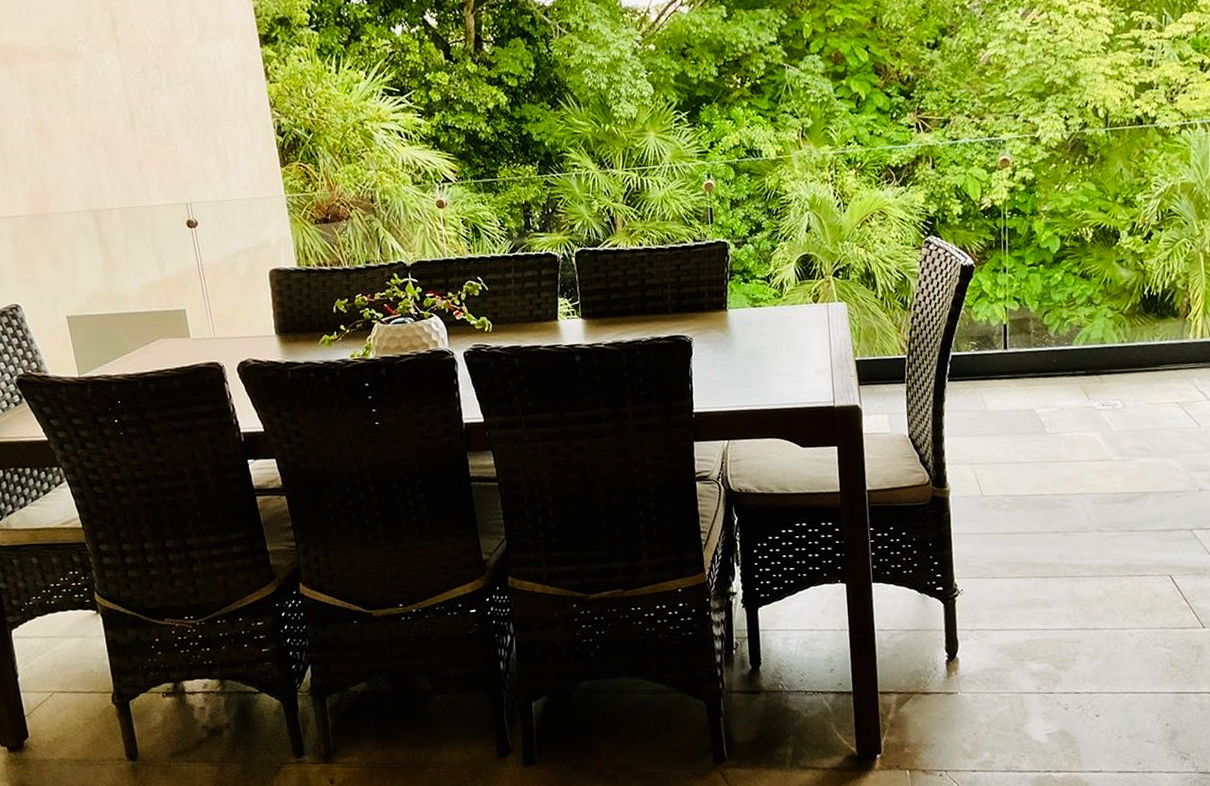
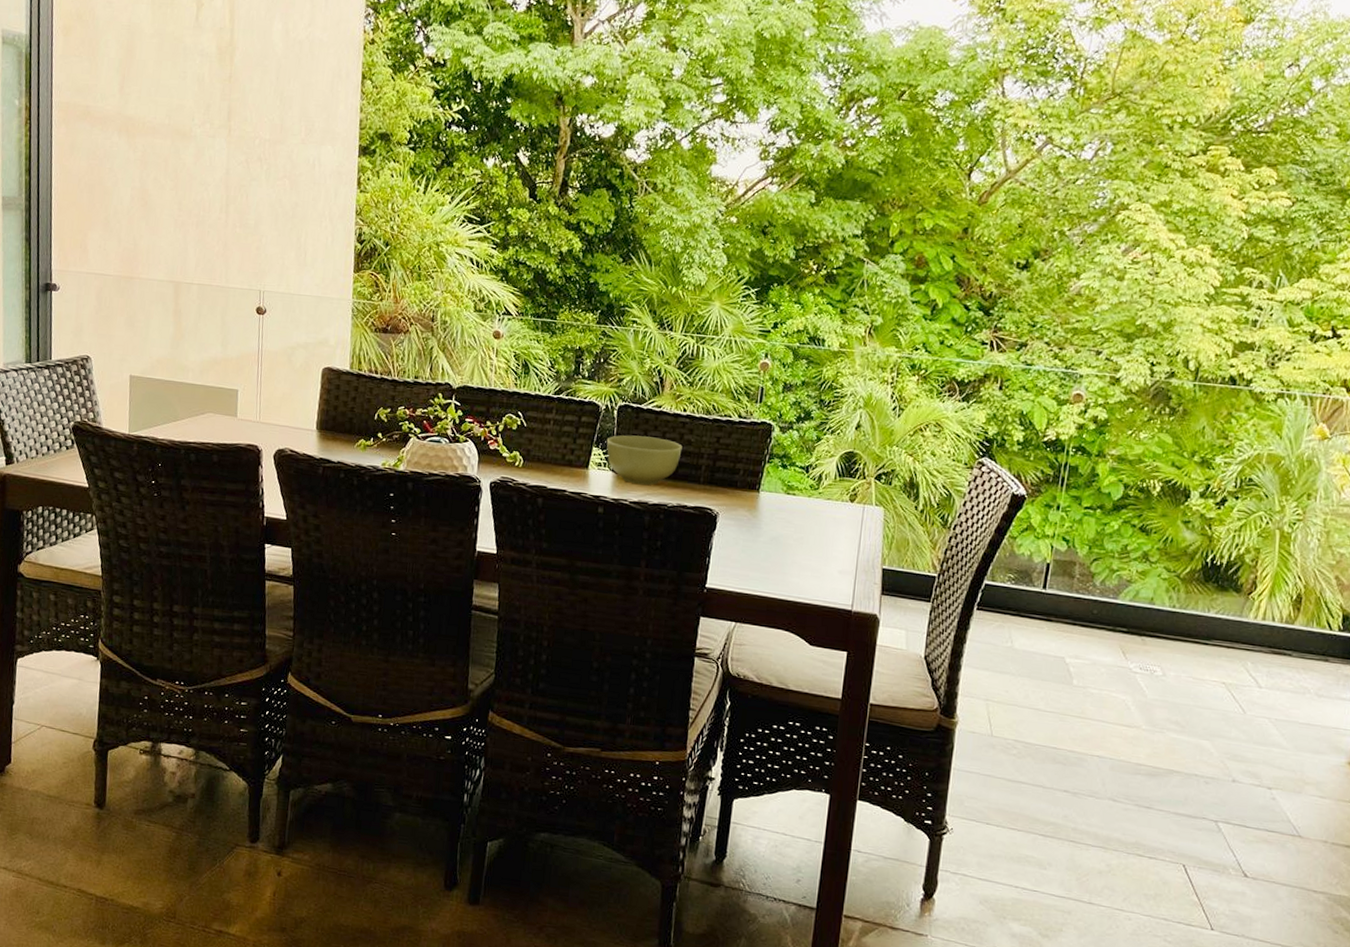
bowl: none [570,276,645,326] -> present [606,435,682,485]

